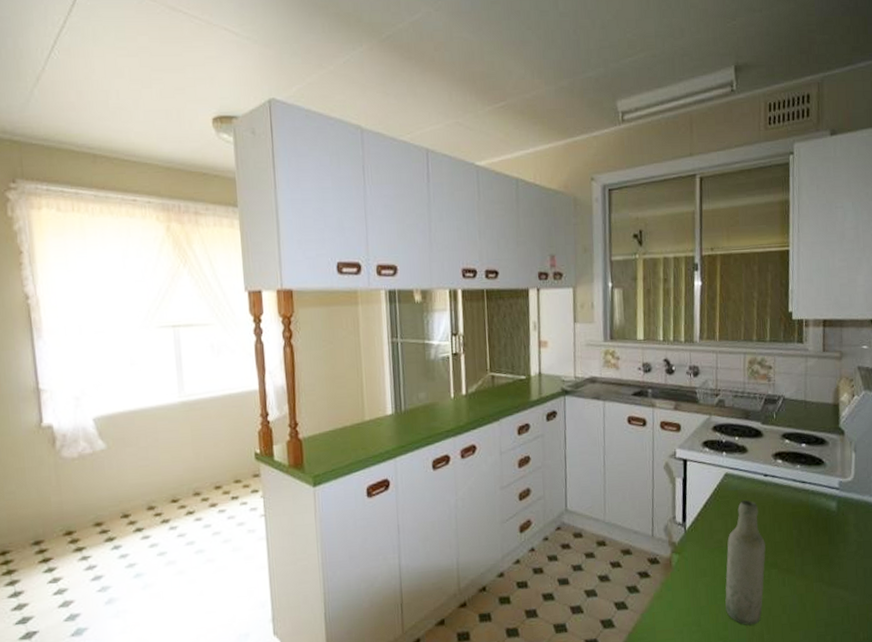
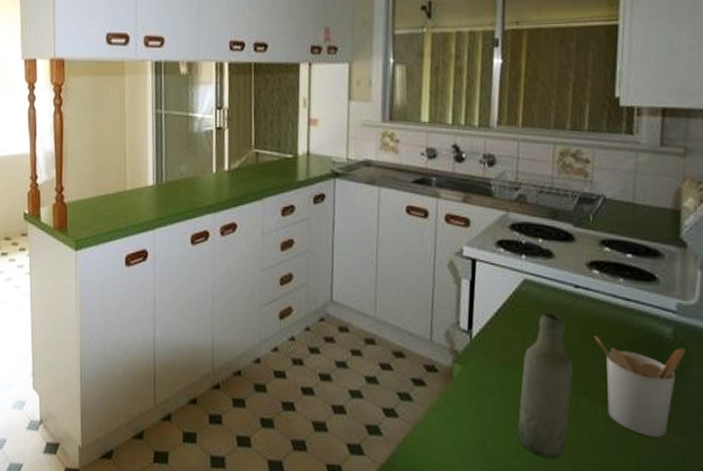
utensil holder: none [780,515,846,595] -> present [594,336,686,437]

